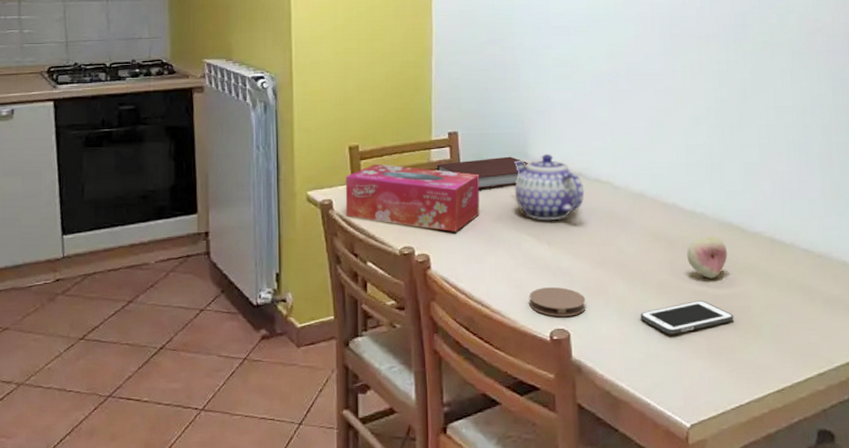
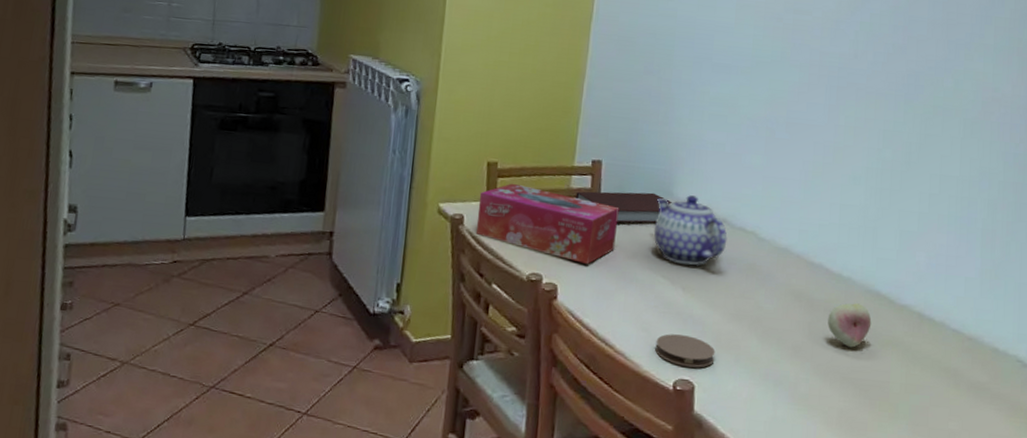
cell phone: present [640,301,734,335] -> none [770,369,871,402]

